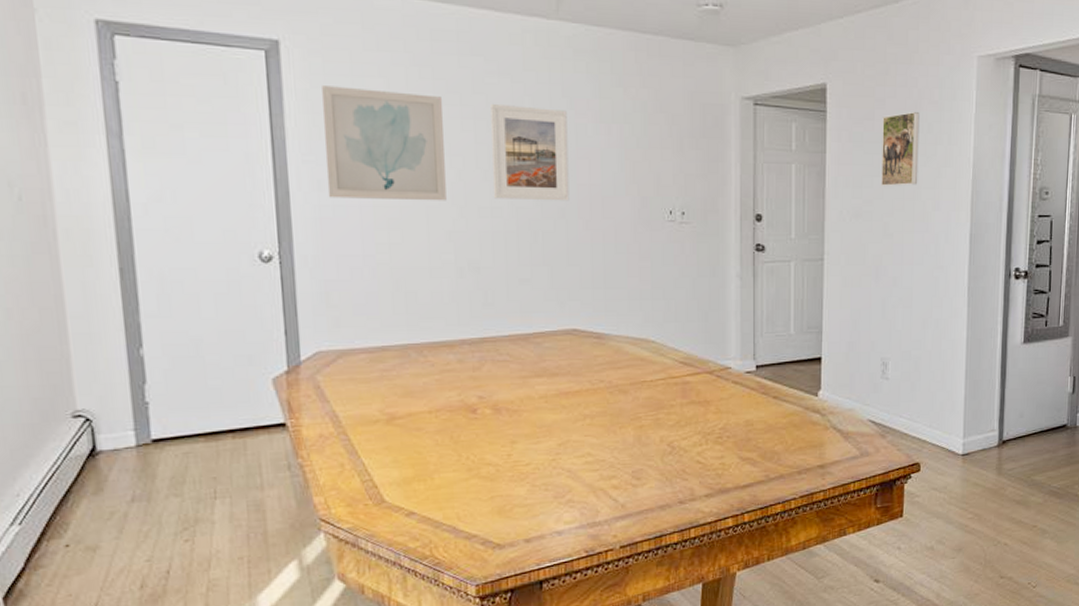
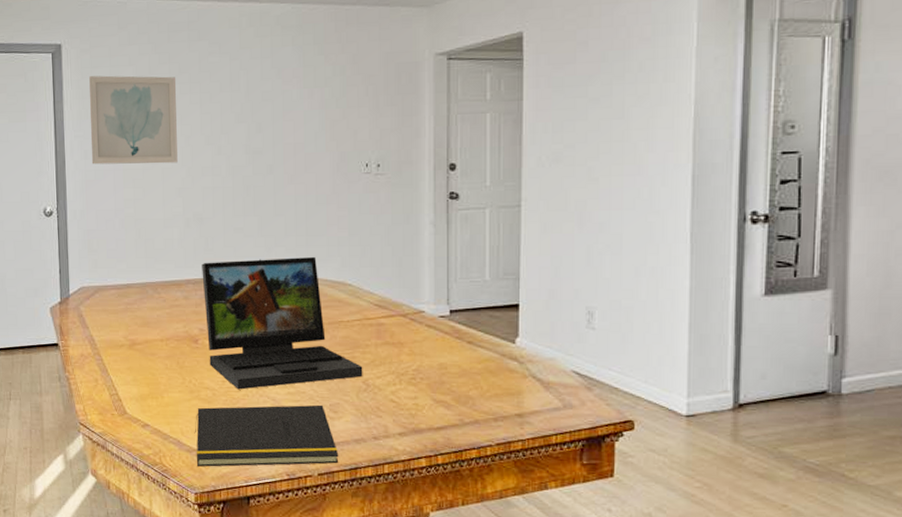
notepad: none [473,472,643,554] -> present [194,404,339,467]
laptop: none [480,311,668,463] -> present [202,256,363,390]
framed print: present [491,103,570,201] -> none [213,78,277,160]
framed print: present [881,111,920,186] -> none [585,50,629,129]

